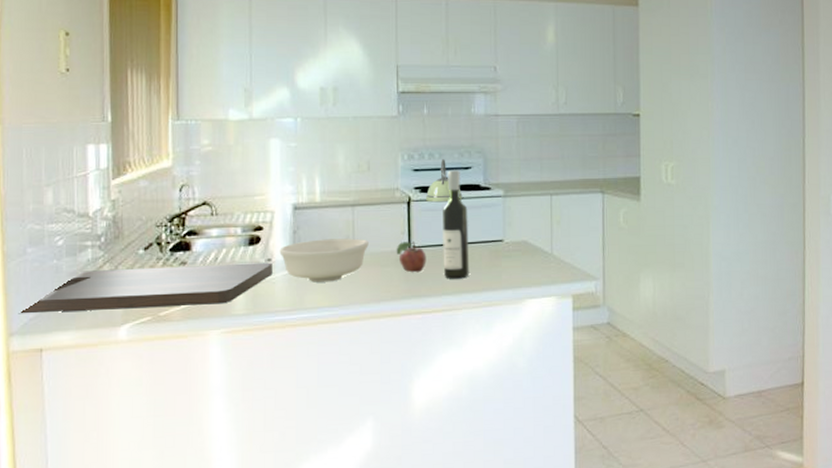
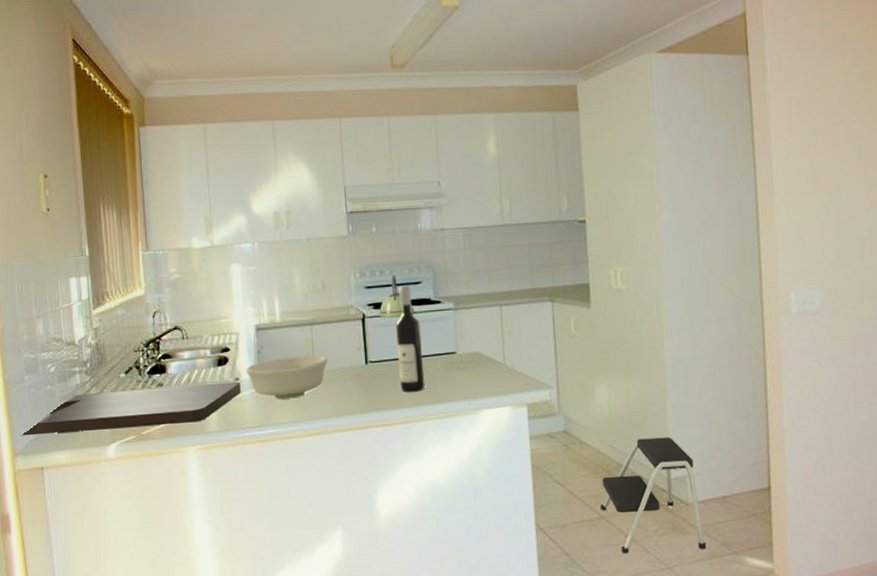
fruit: present [396,242,426,273] -> none [354,357,383,387]
step stool: none [639,331,741,447] -> present [599,437,707,554]

